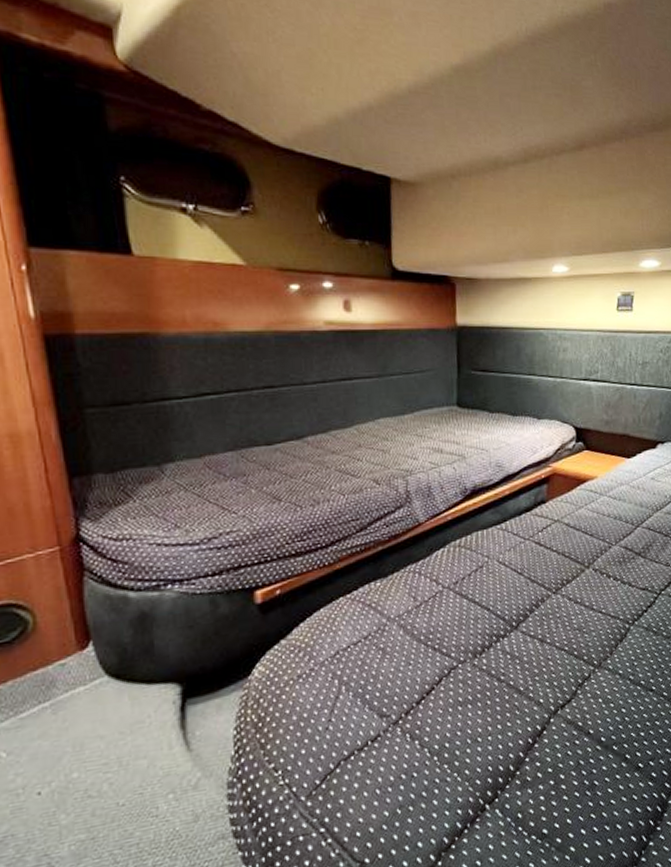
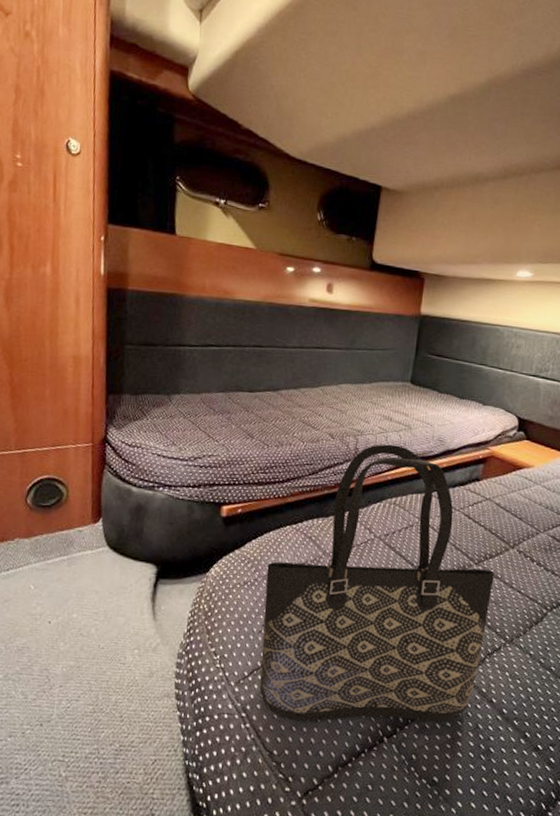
tote bag: none [323,479,574,820] -> present [259,444,494,722]

